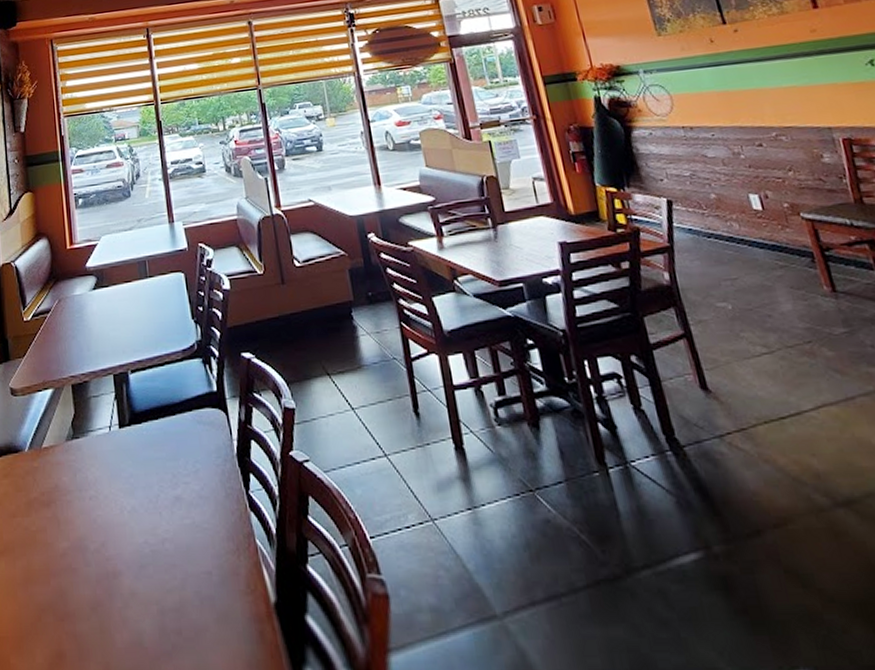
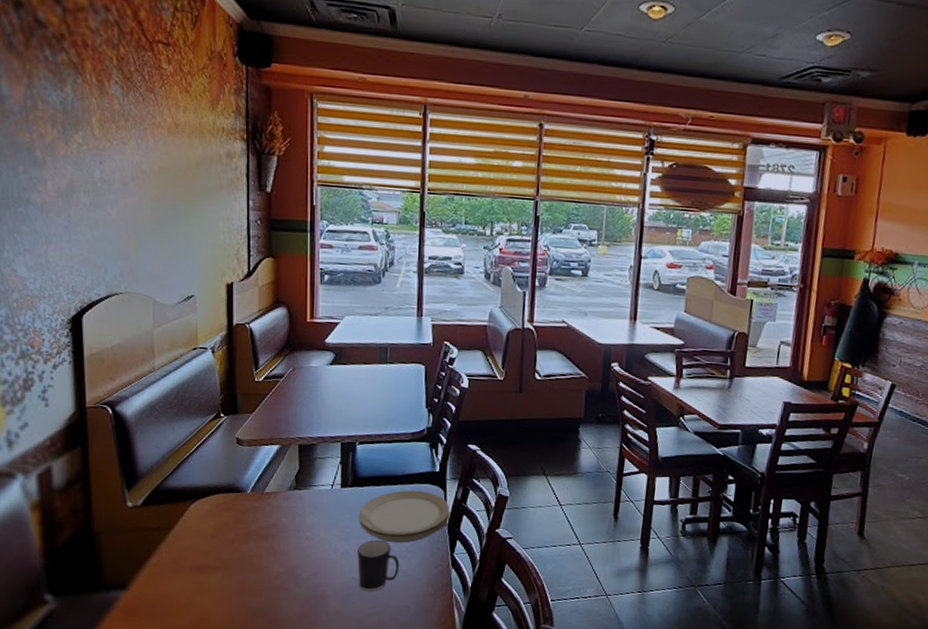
plate: none [140,417,238,488] -> present [358,490,451,543]
mug: none [145,487,194,558] -> present [357,539,400,592]

